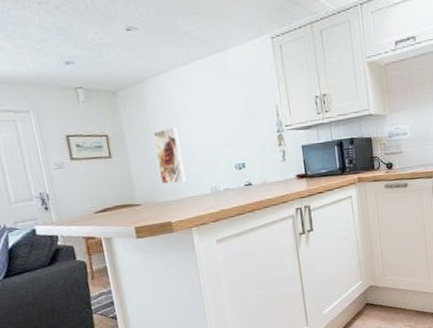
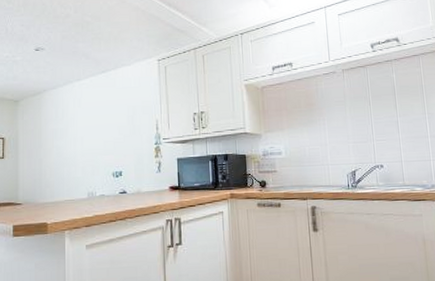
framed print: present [153,127,186,184] -> none [44,134,66,186]

